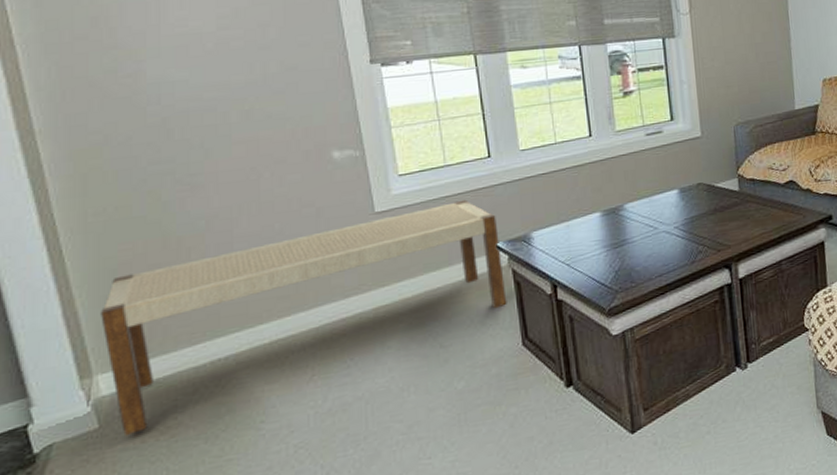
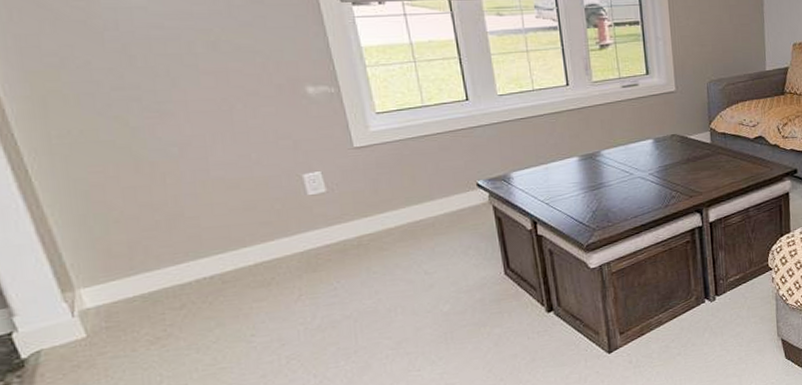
bench: present [101,199,507,437] -> none [76,139,489,346]

